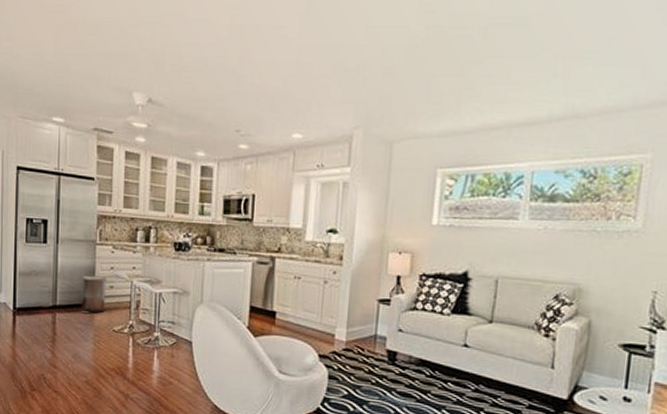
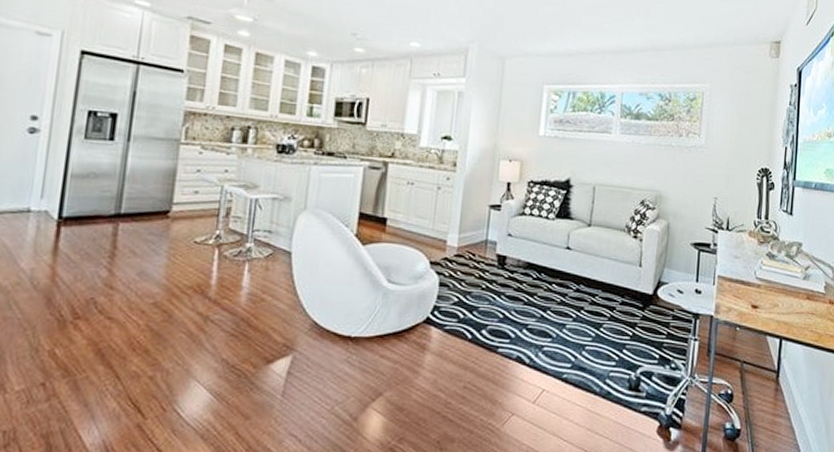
pedal bin: present [81,275,107,315] -> none [153,178,191,224]

